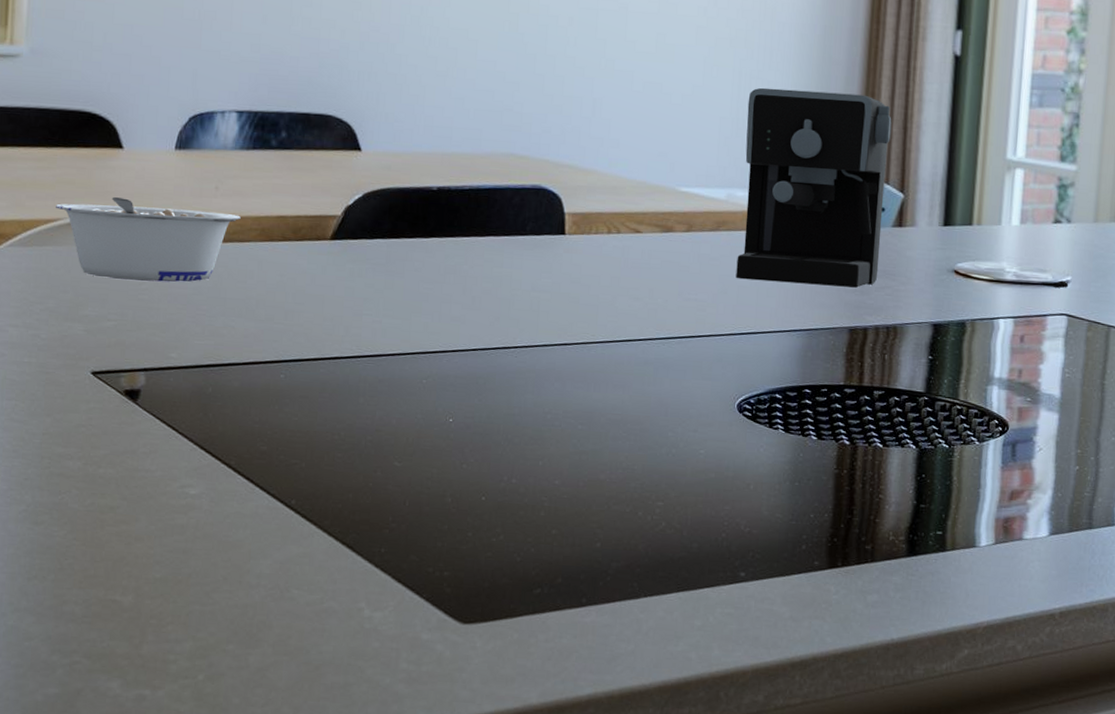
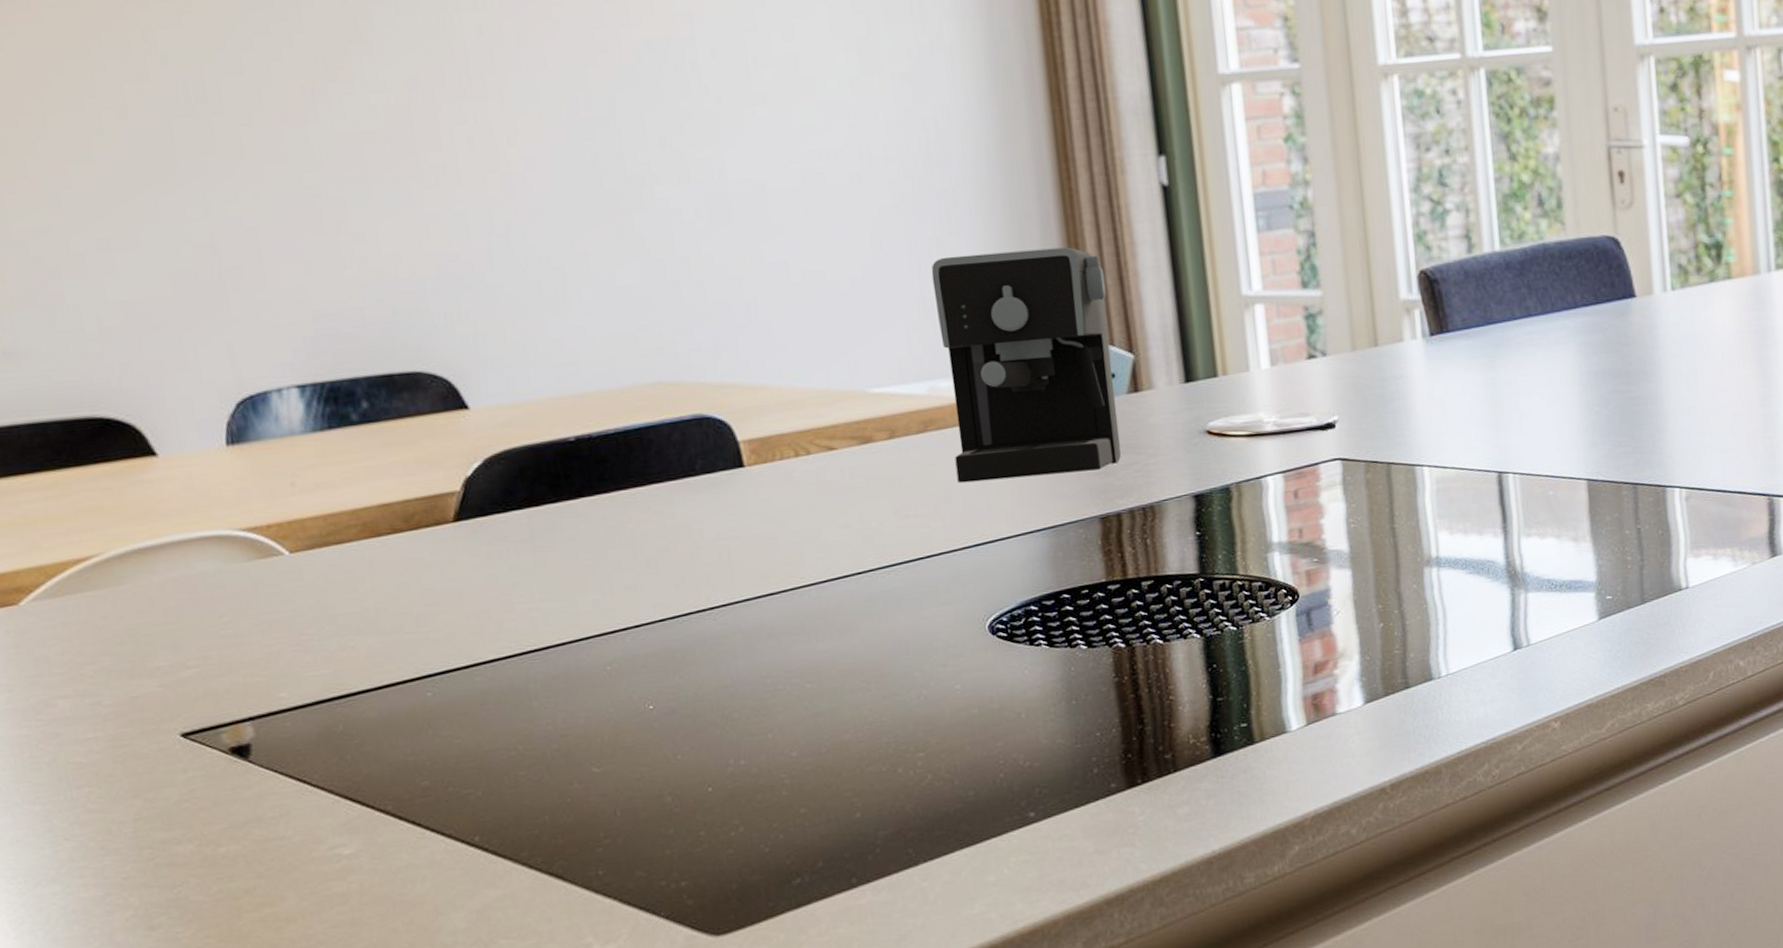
legume: present [56,197,241,283] -> none [83,512,333,618]

